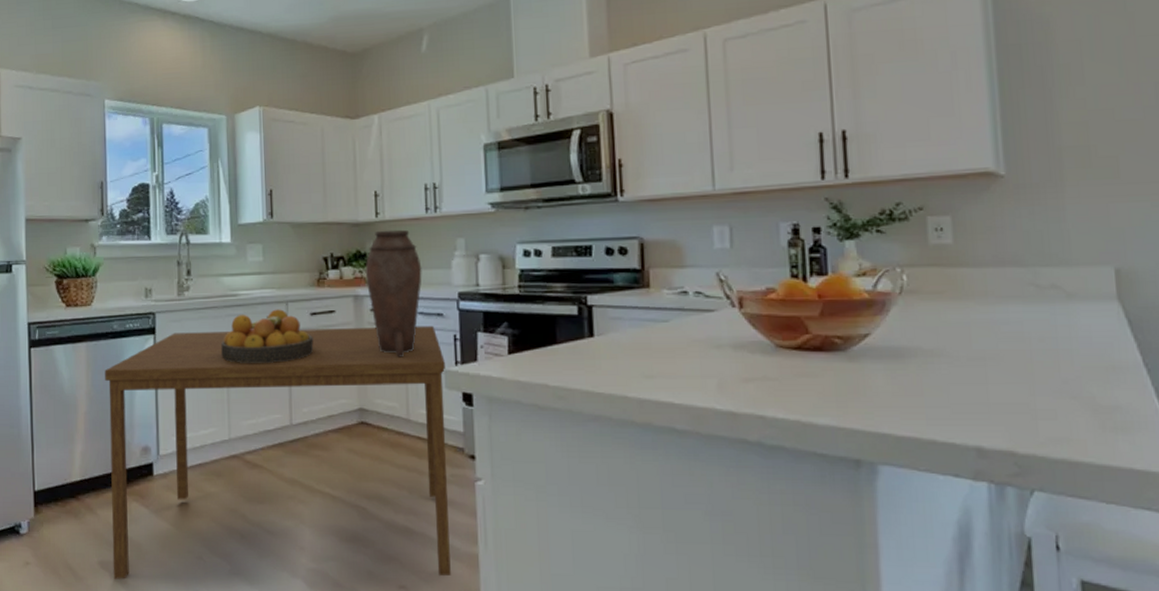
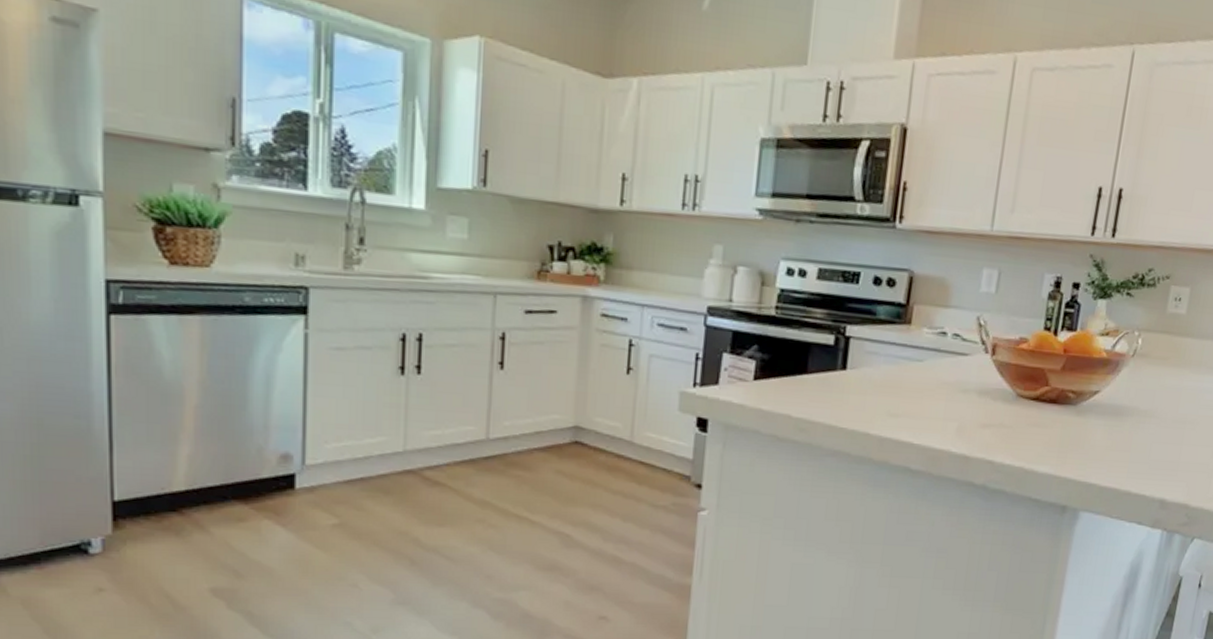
dining table: present [105,325,451,579] -> none [228,315,682,609]
fruit bowl: present [221,309,314,364] -> none [401,301,526,366]
vase: present [365,229,422,358] -> none [599,222,669,373]

